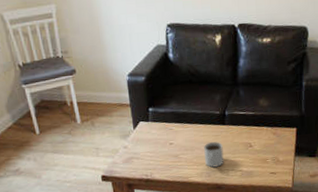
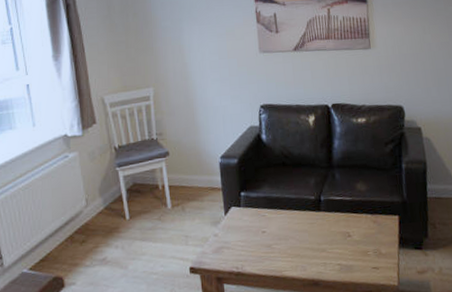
mug: present [204,142,224,168] -> none [298,230,321,260]

